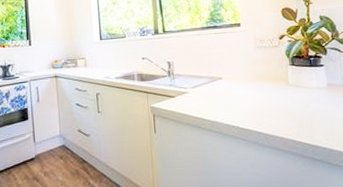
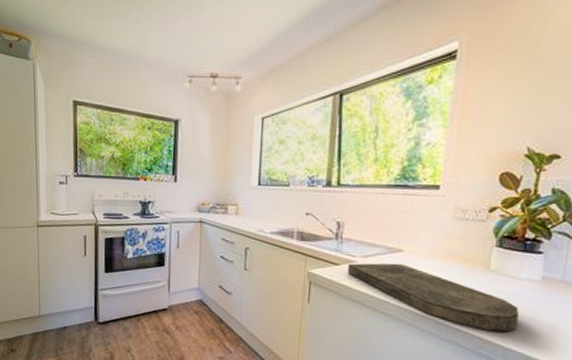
cutting board: none [181,89,318,134] -> present [347,263,519,333]

